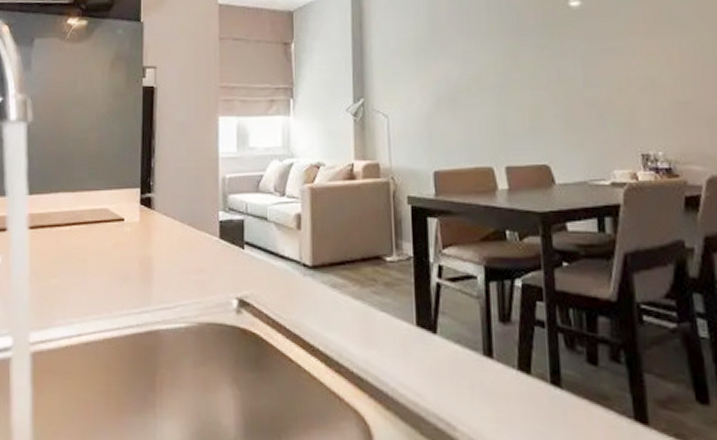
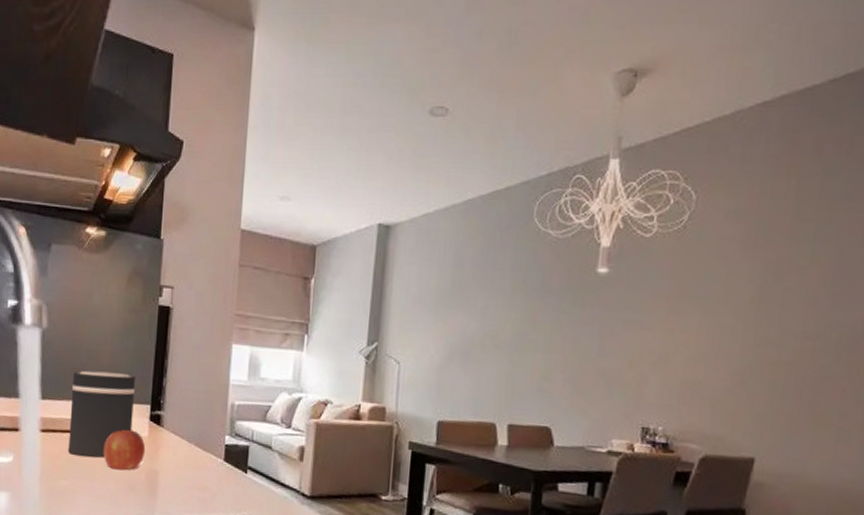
cylinder: none [58,159,123,251] -> present [68,370,135,459]
fruit: none [94,216,138,261] -> present [103,429,146,471]

